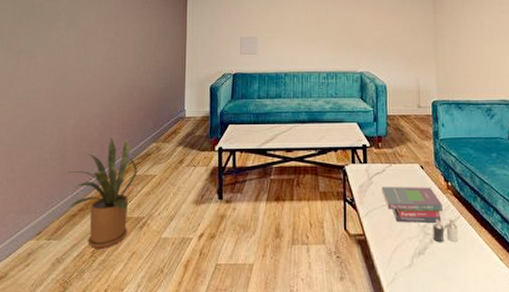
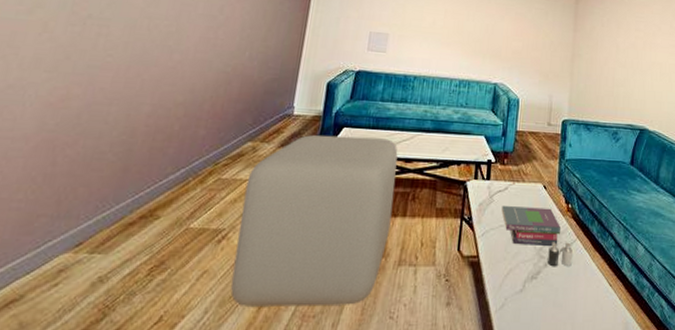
house plant: present [68,137,138,249] -> none [126,132,225,266]
pouf: none [155,132,281,281] -> present [230,135,398,307]

